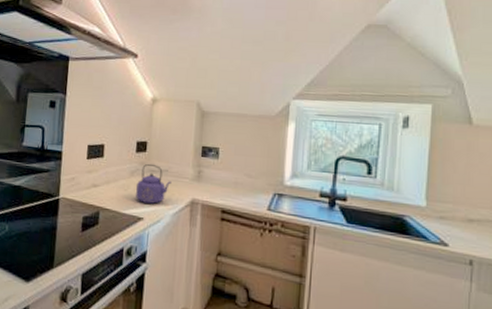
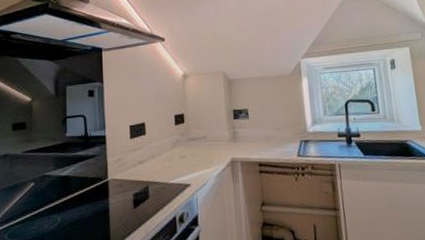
kettle: present [136,163,171,204] -> none [180,133,211,170]

